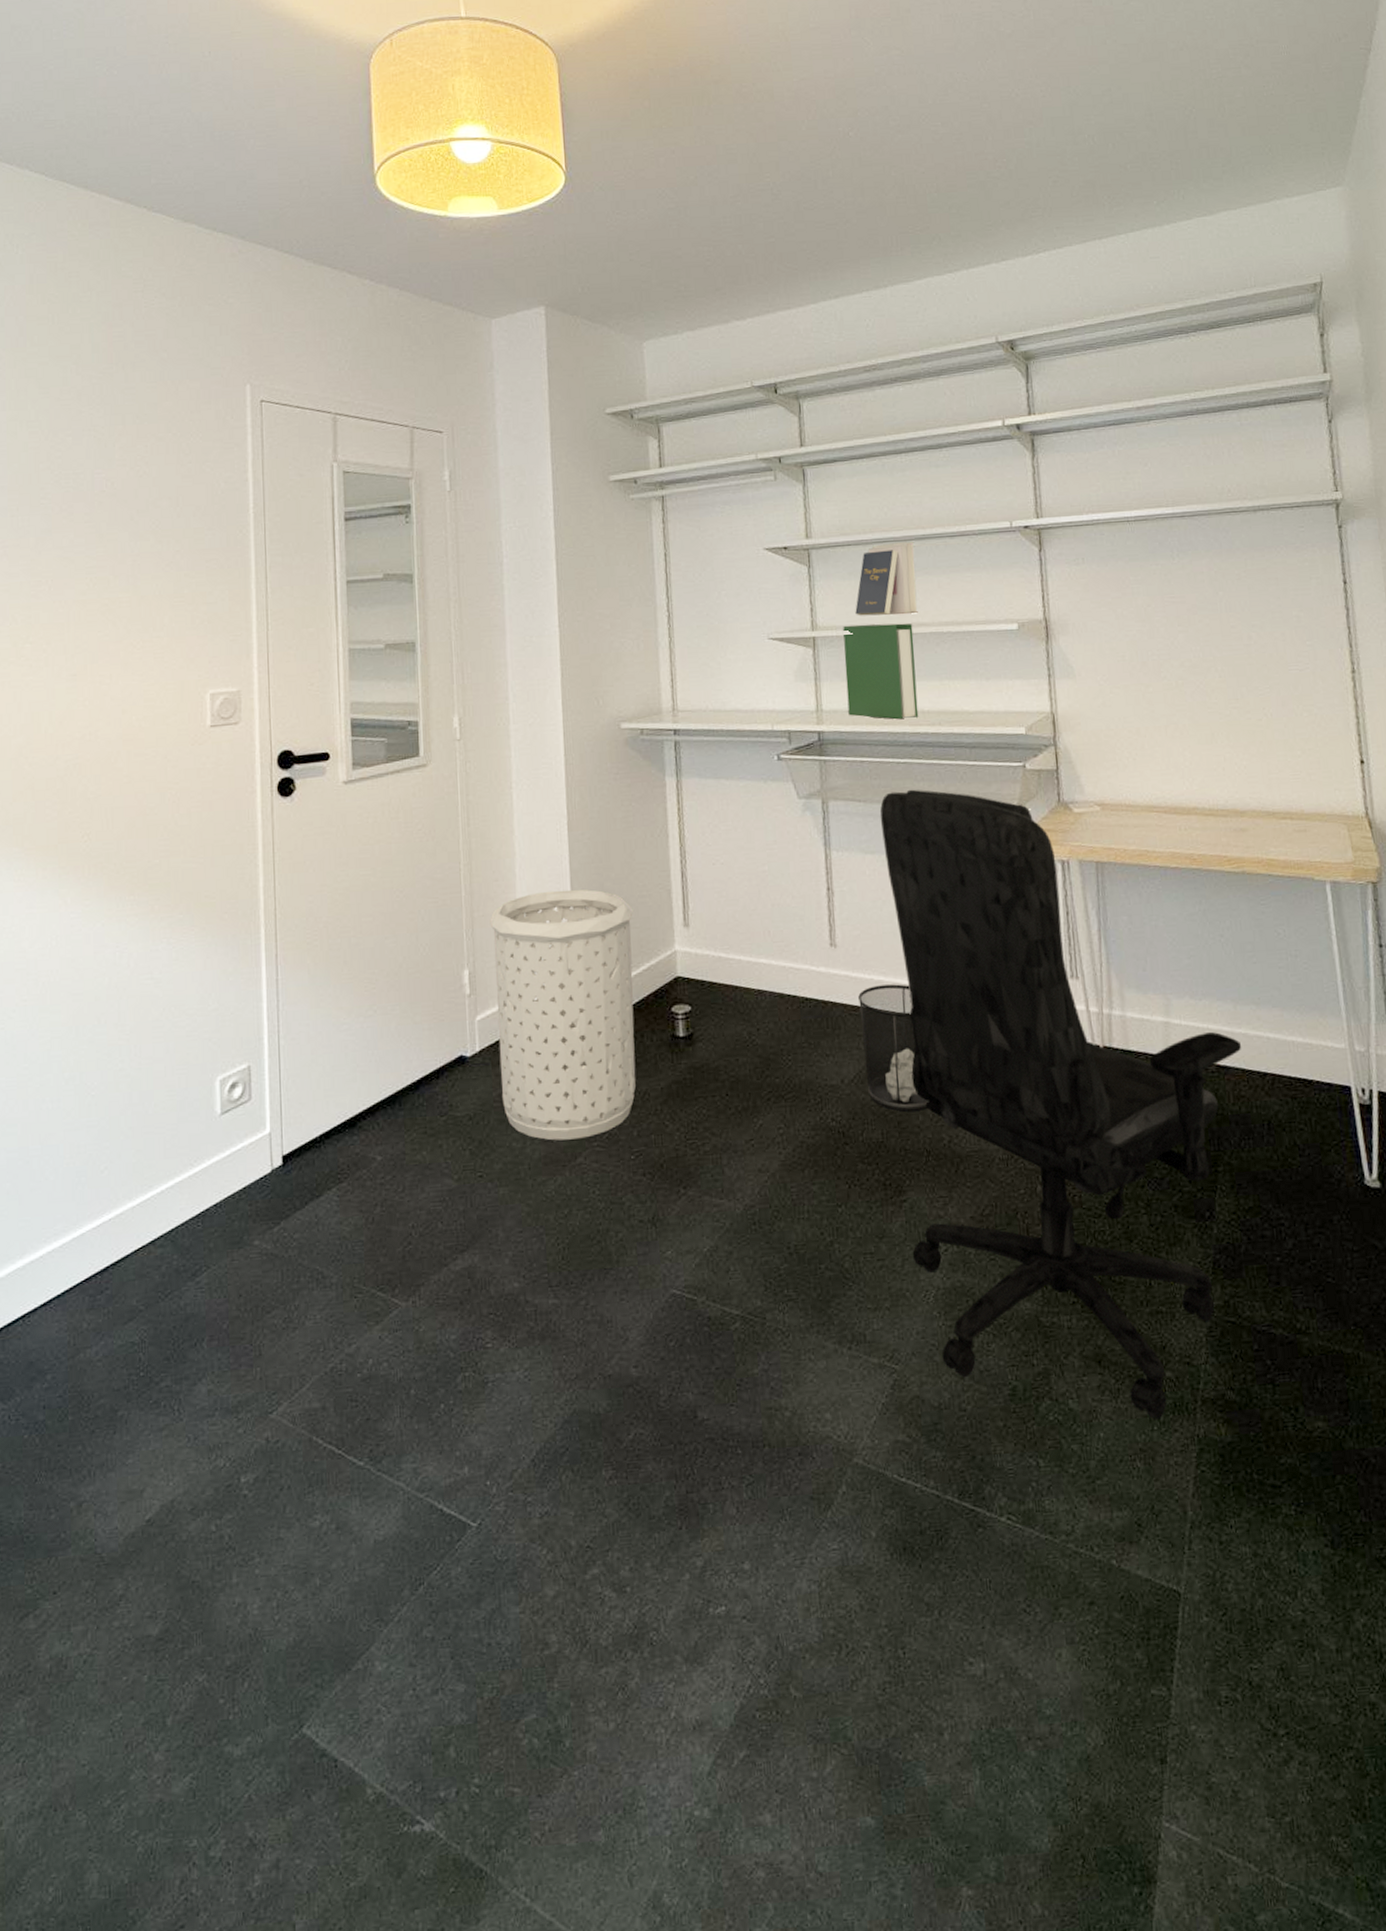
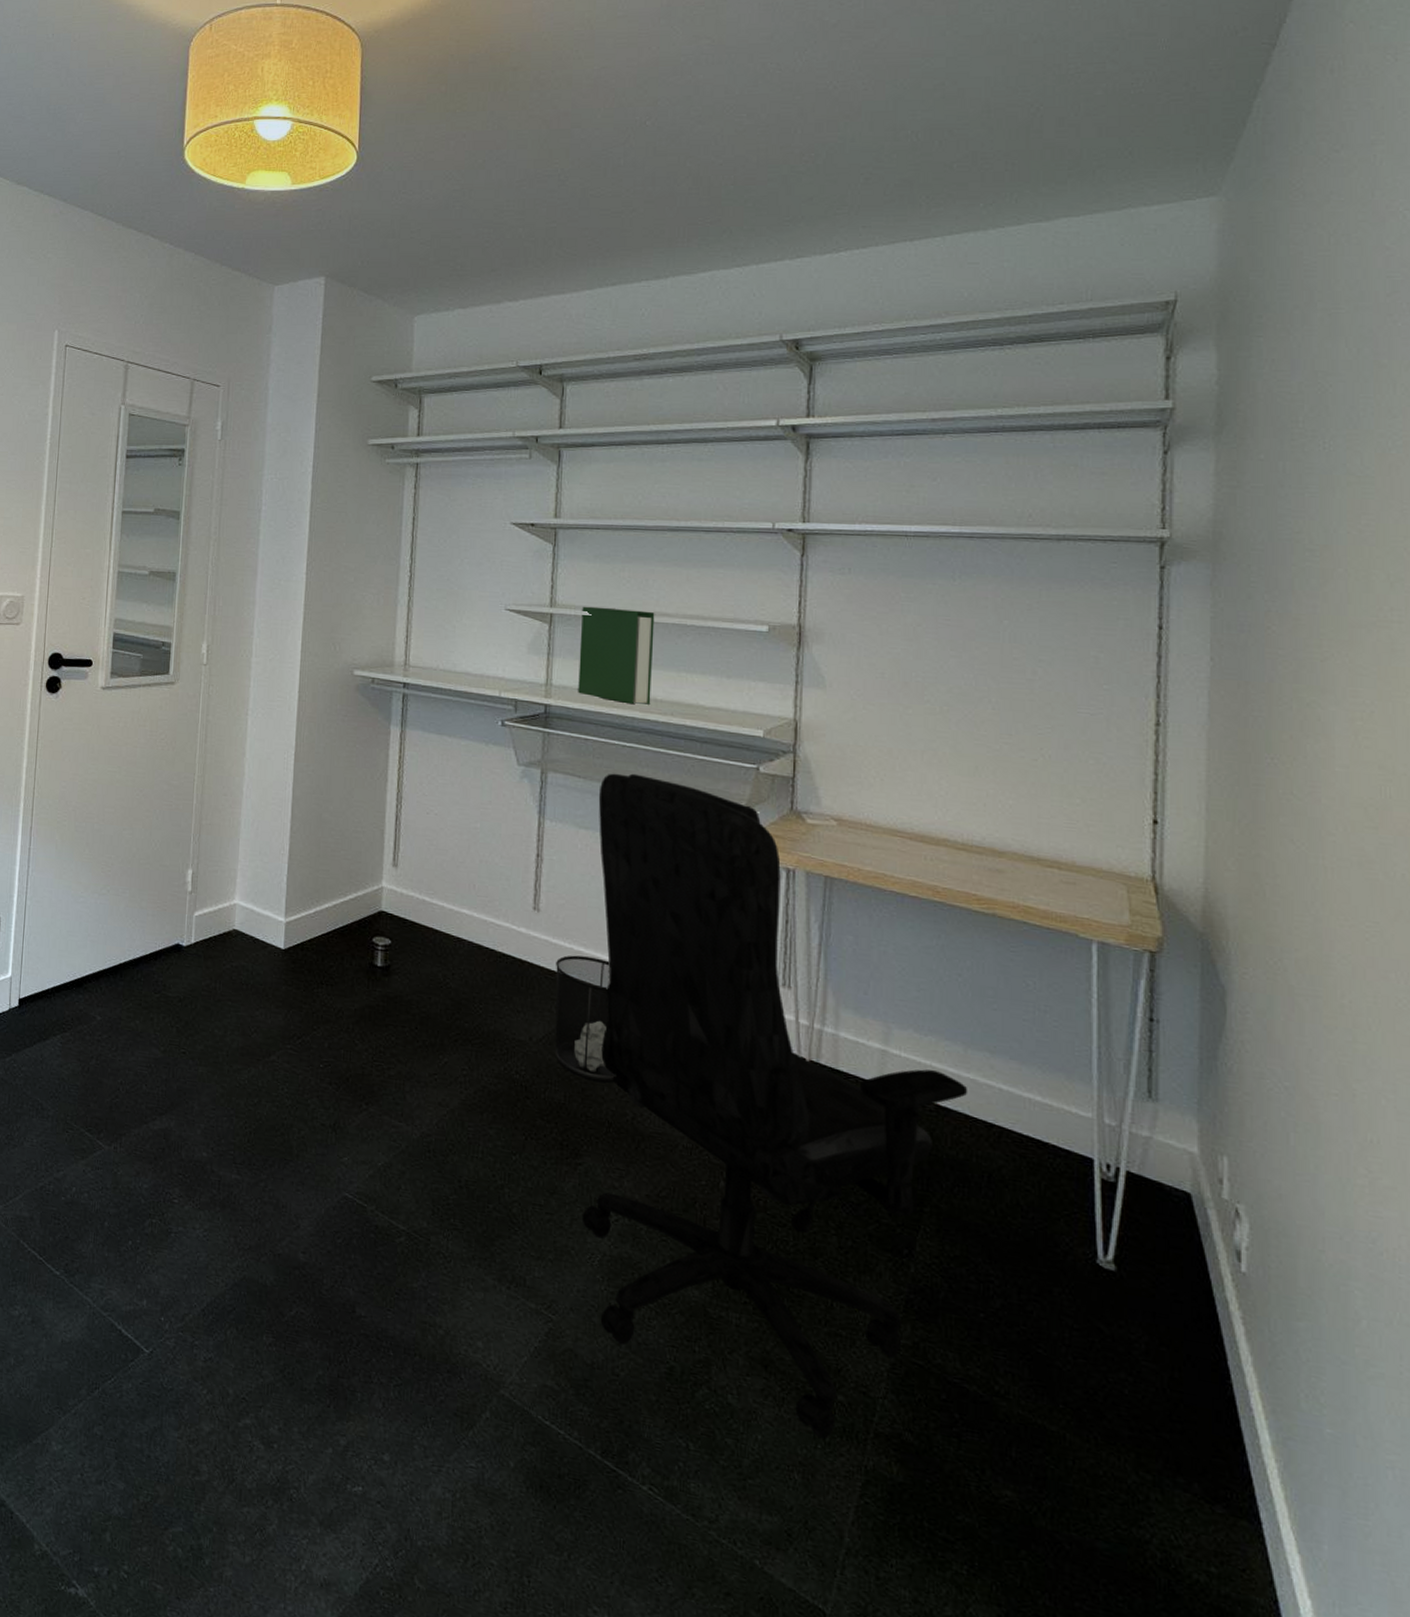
laundry basket: present [490,889,636,1141] -> none [209,812,347,1040]
books: present [855,541,917,616] -> none [596,531,666,602]

